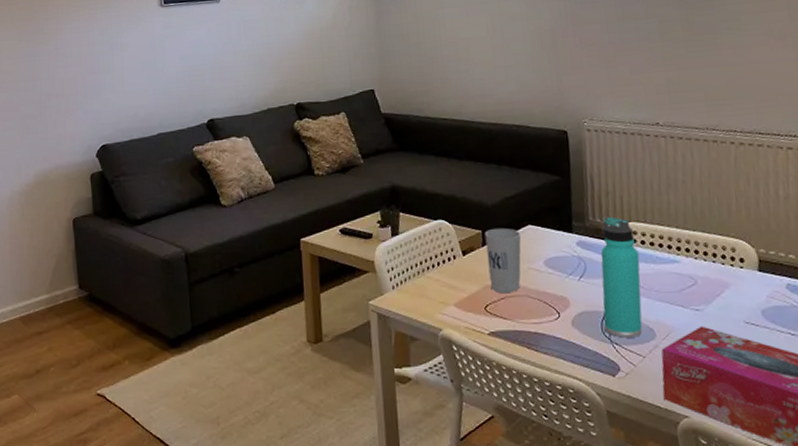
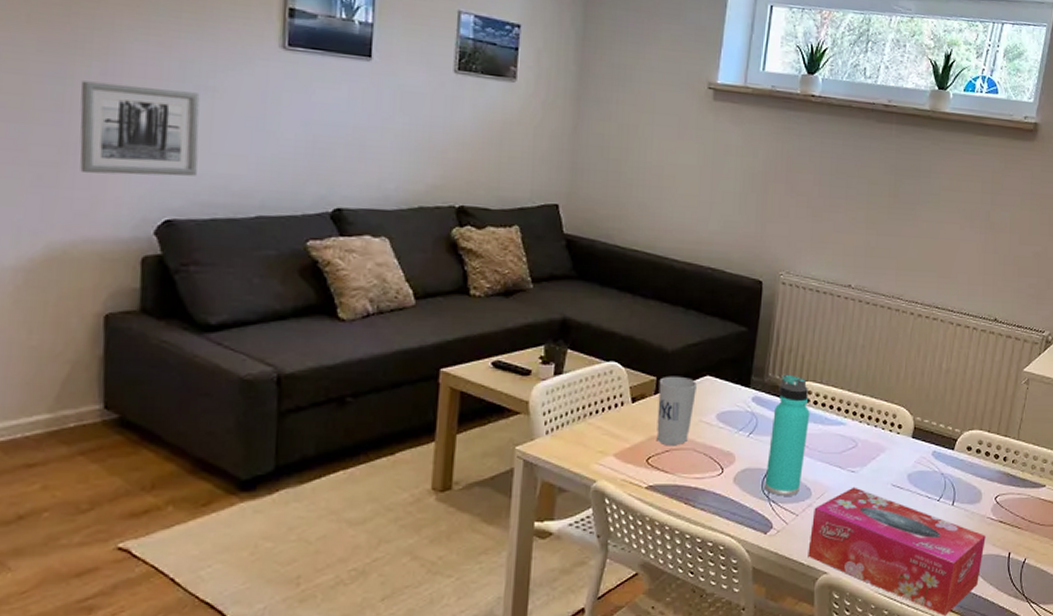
wall art: none [44,50,117,120] -> present [80,81,200,176]

